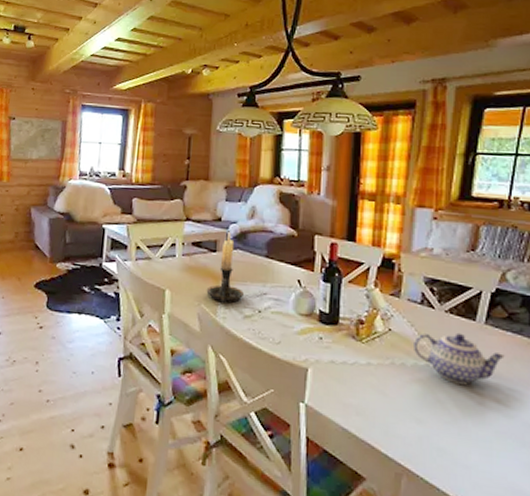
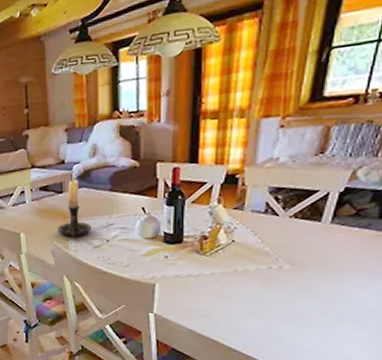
teapot: present [414,332,505,385] -> none [257,235,349,281]

